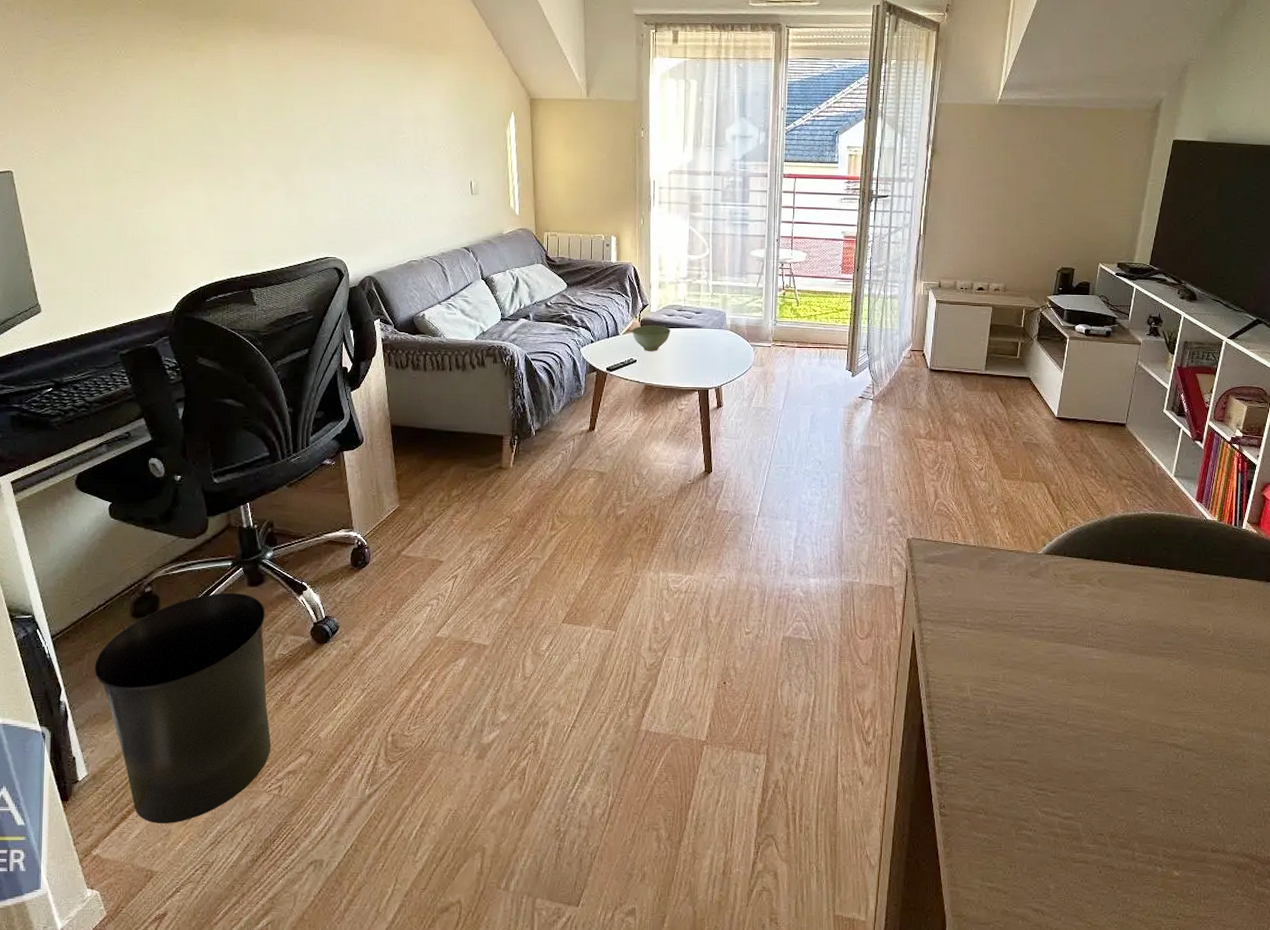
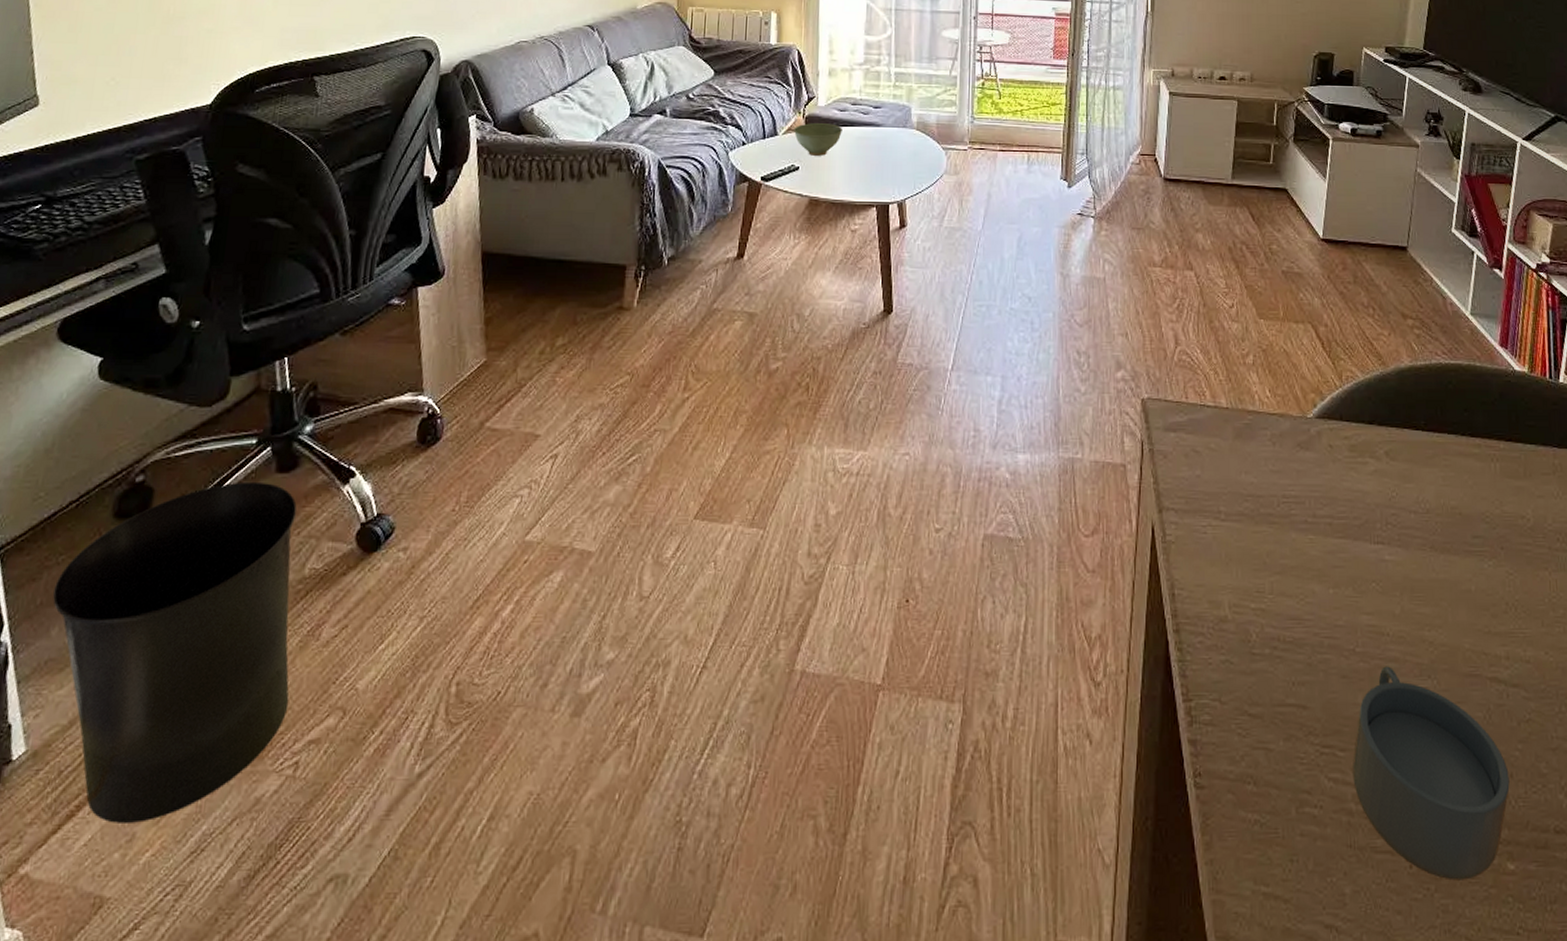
cup: none [1060,734,1180,882] -> present [1353,666,1510,881]

